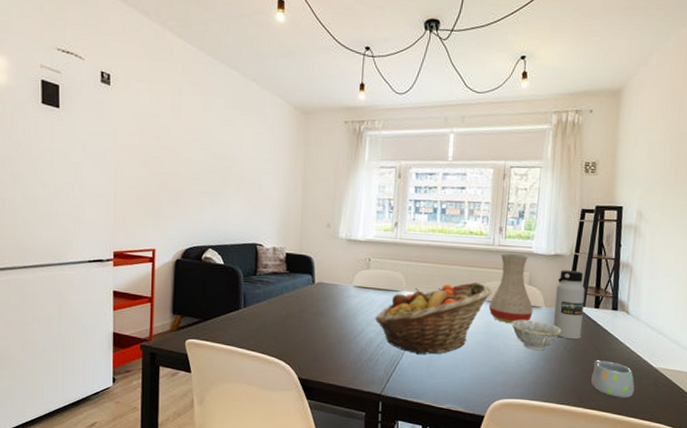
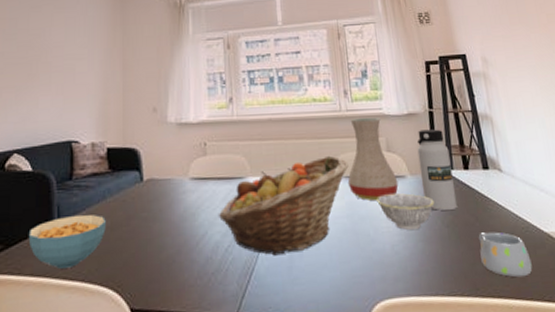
cereal bowl: none [220,303,282,342] -> present [28,214,106,269]

